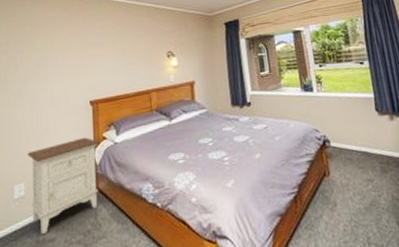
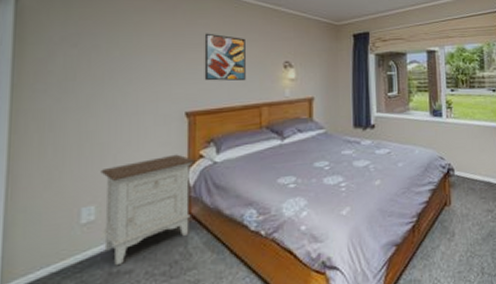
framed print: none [101,33,136,73] -> present [204,33,246,81]

